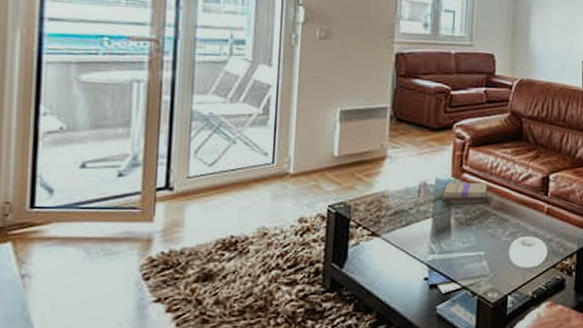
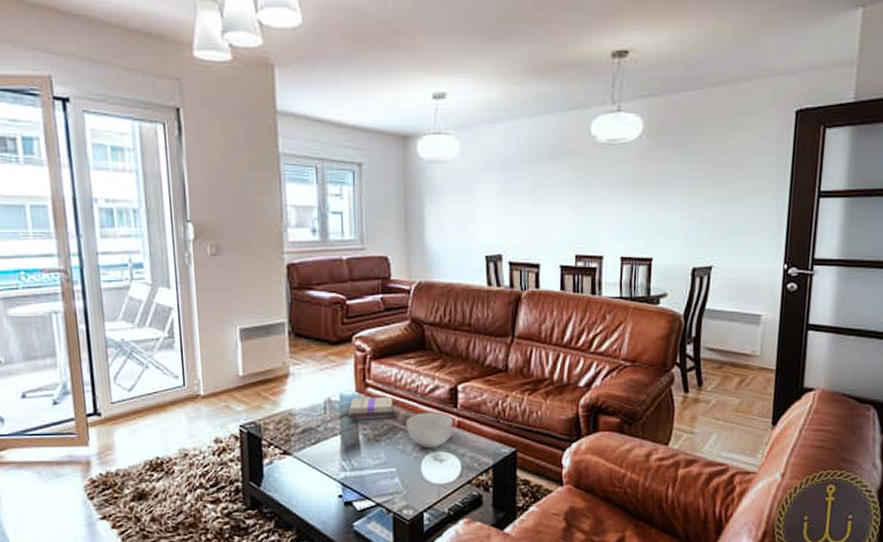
bowl: none [497,198,543,234] -> present [405,412,454,449]

